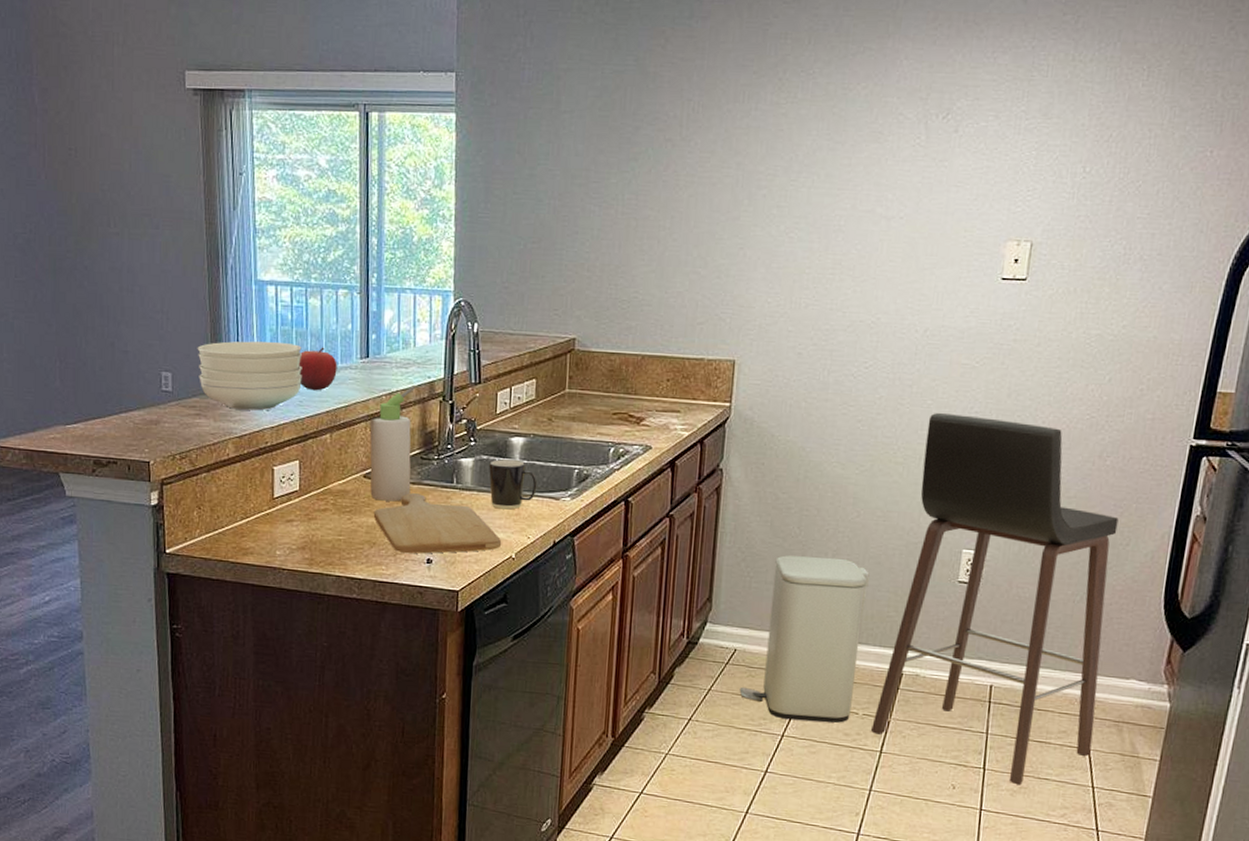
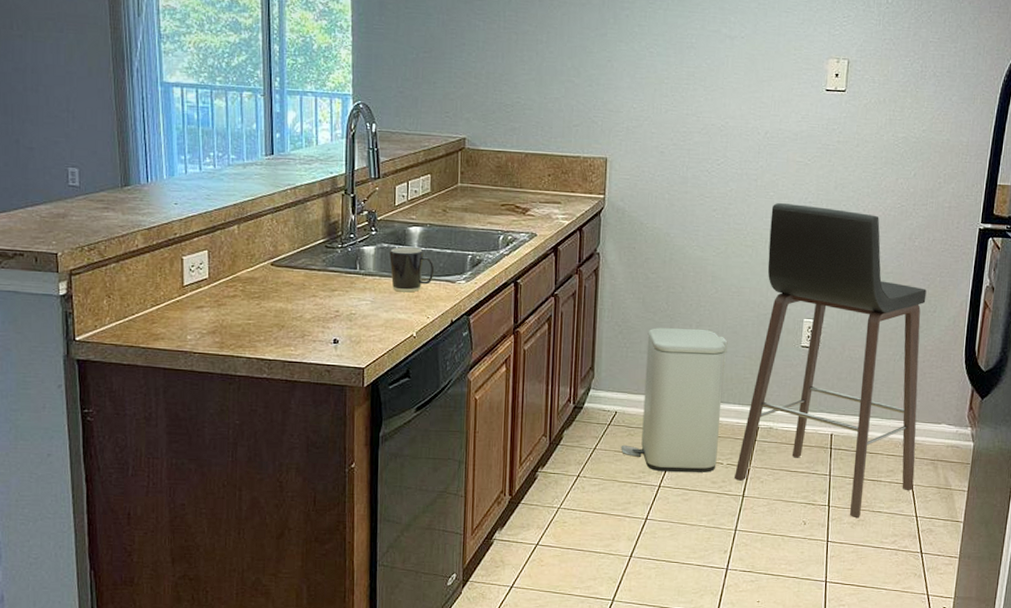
bowl: present [197,341,303,411] -> none [104,138,209,204]
fruit: present [298,347,337,391] -> none [205,144,243,186]
bottle: present [369,386,416,502] -> none [276,180,319,287]
chopping board: present [373,493,502,554] -> none [281,279,404,335]

